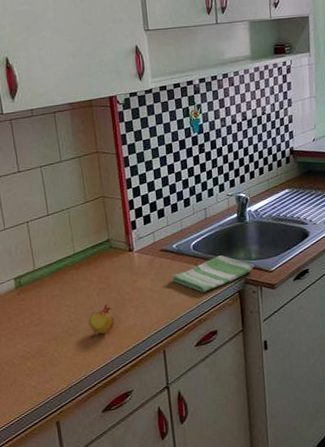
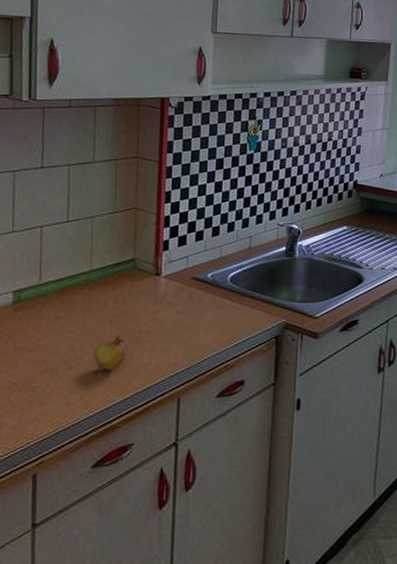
dish towel: present [171,255,255,292] -> none [200,293,298,333]

